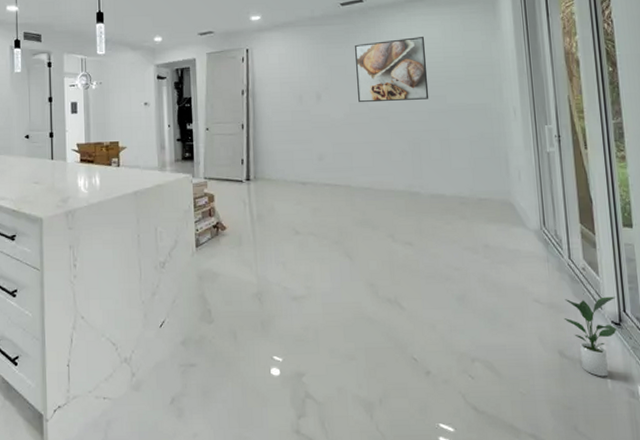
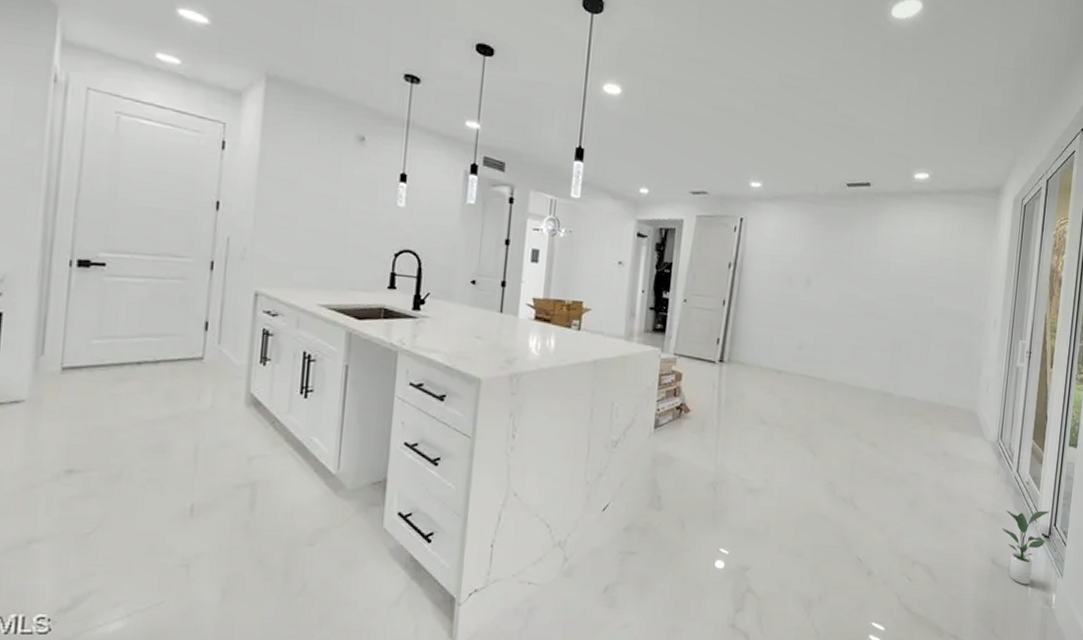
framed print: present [355,37,429,103] -> none [848,231,924,299]

